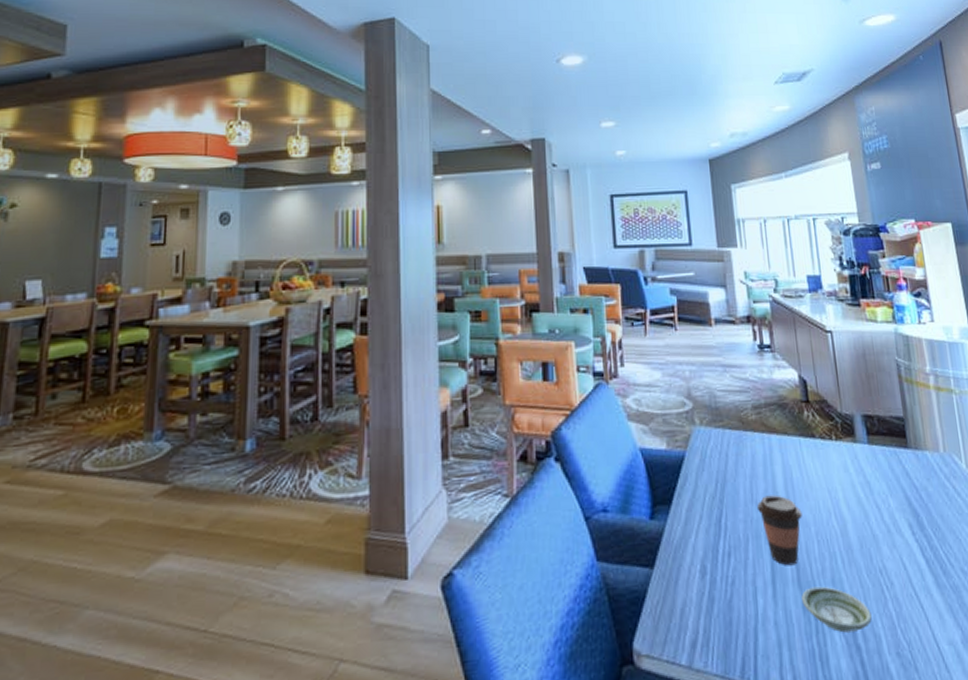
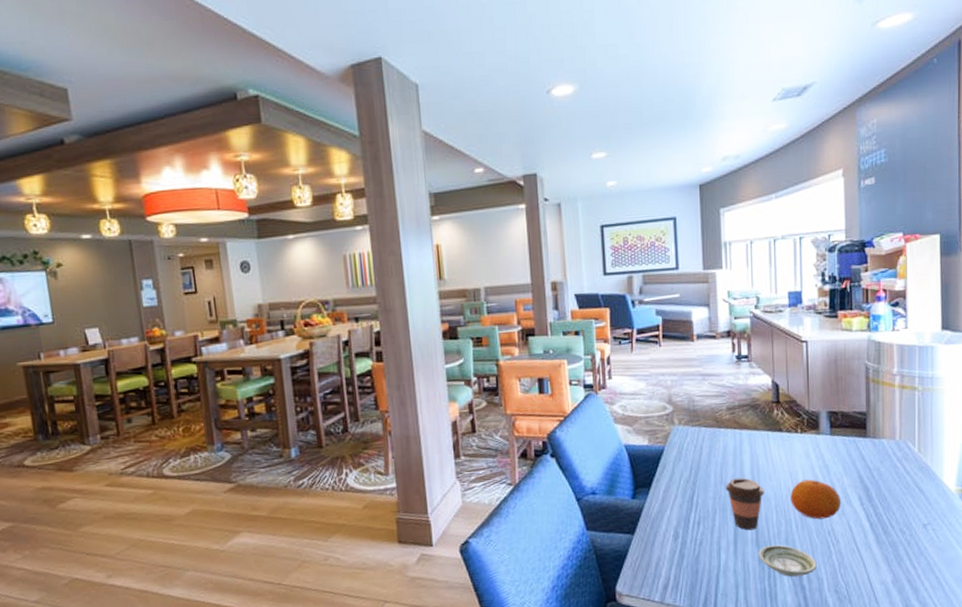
fruit: none [831,499,890,553] -> present [790,479,841,520]

